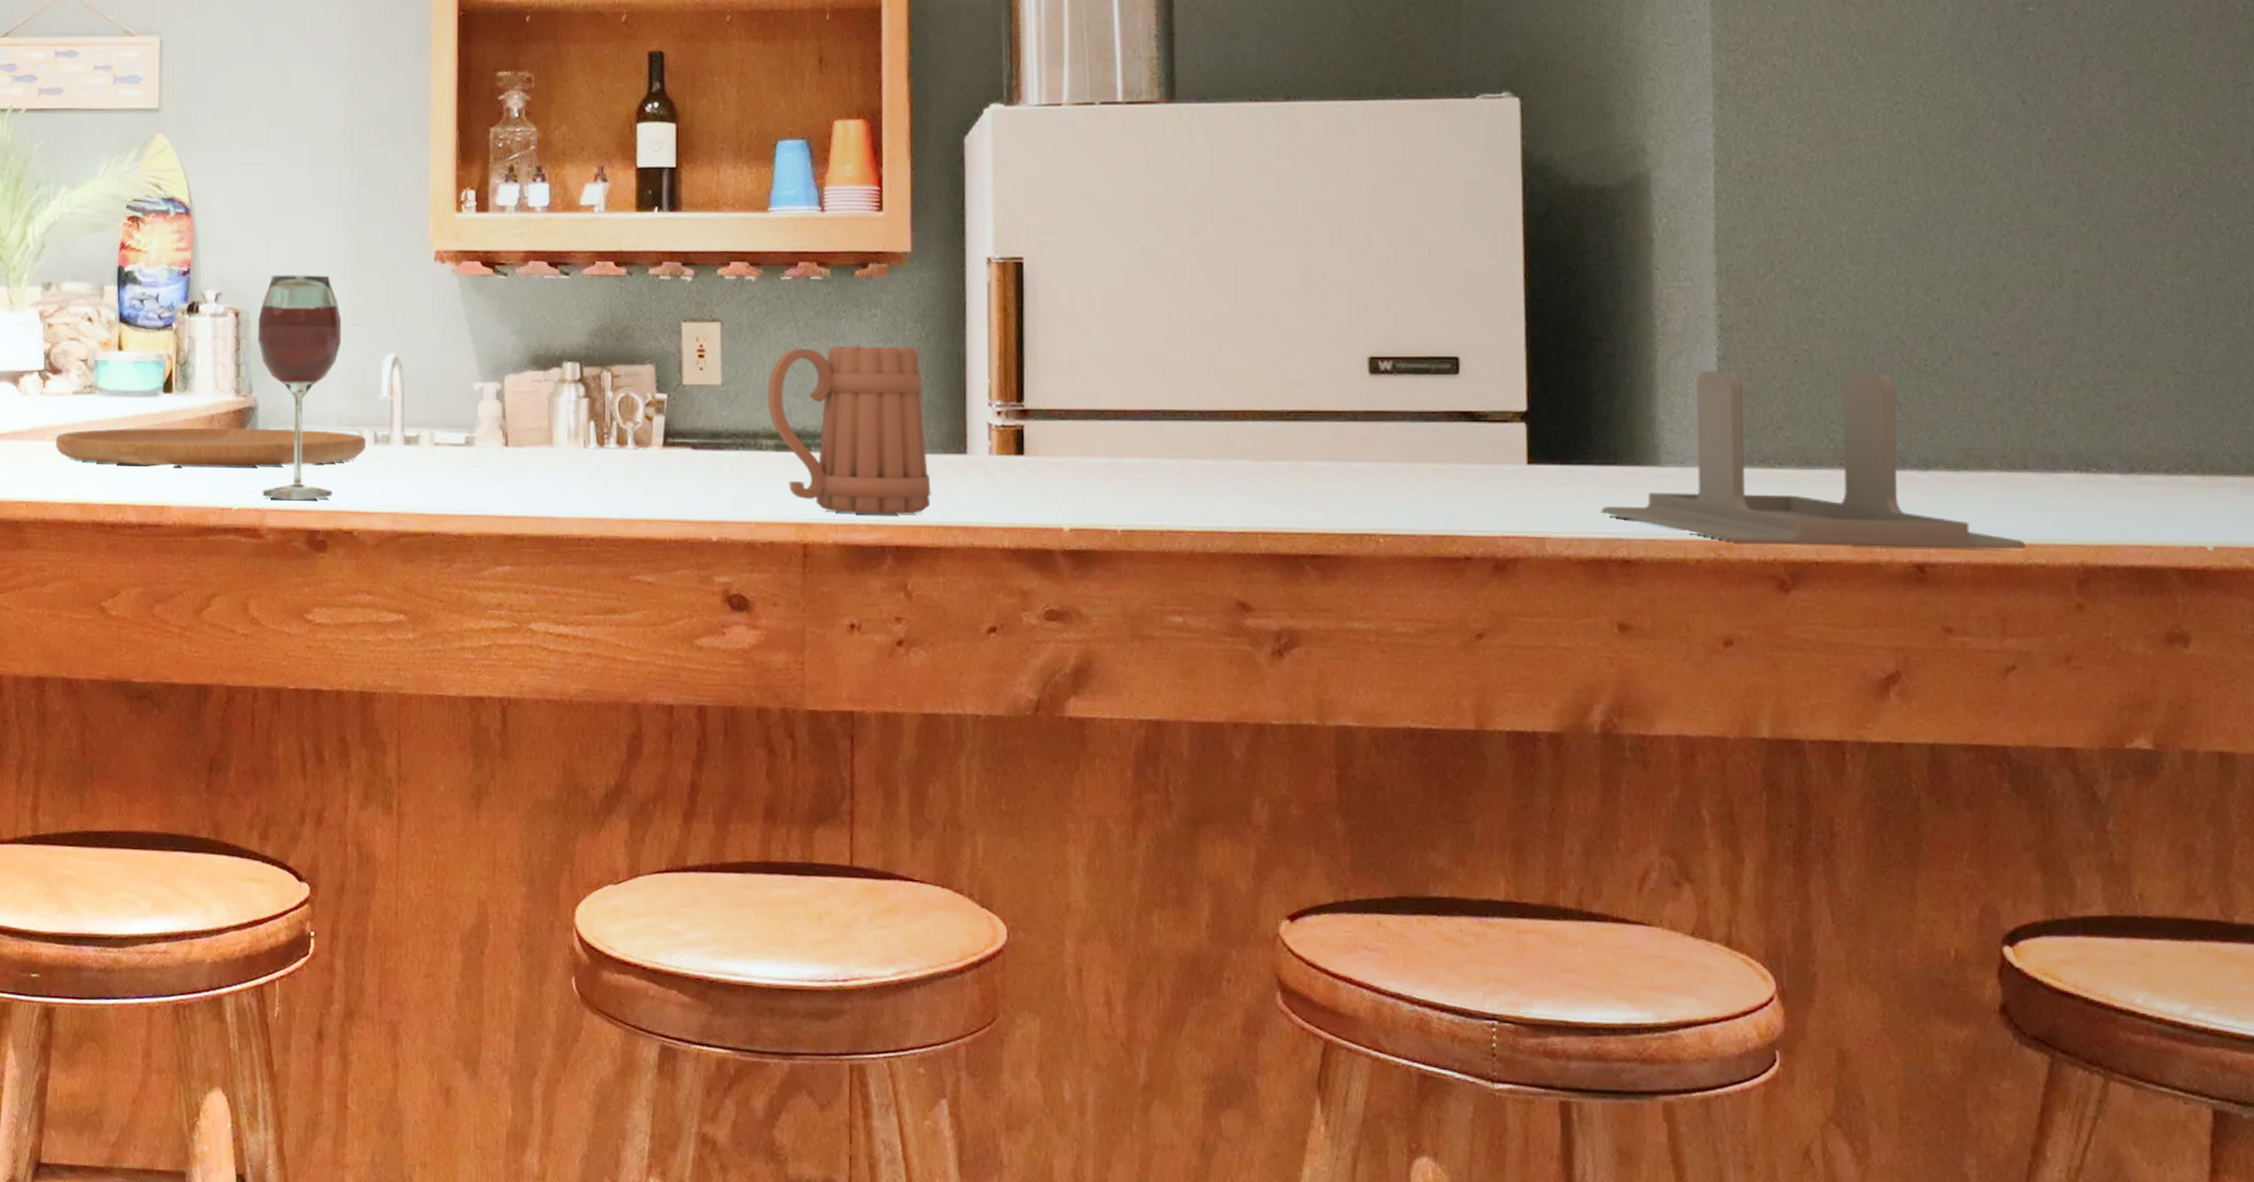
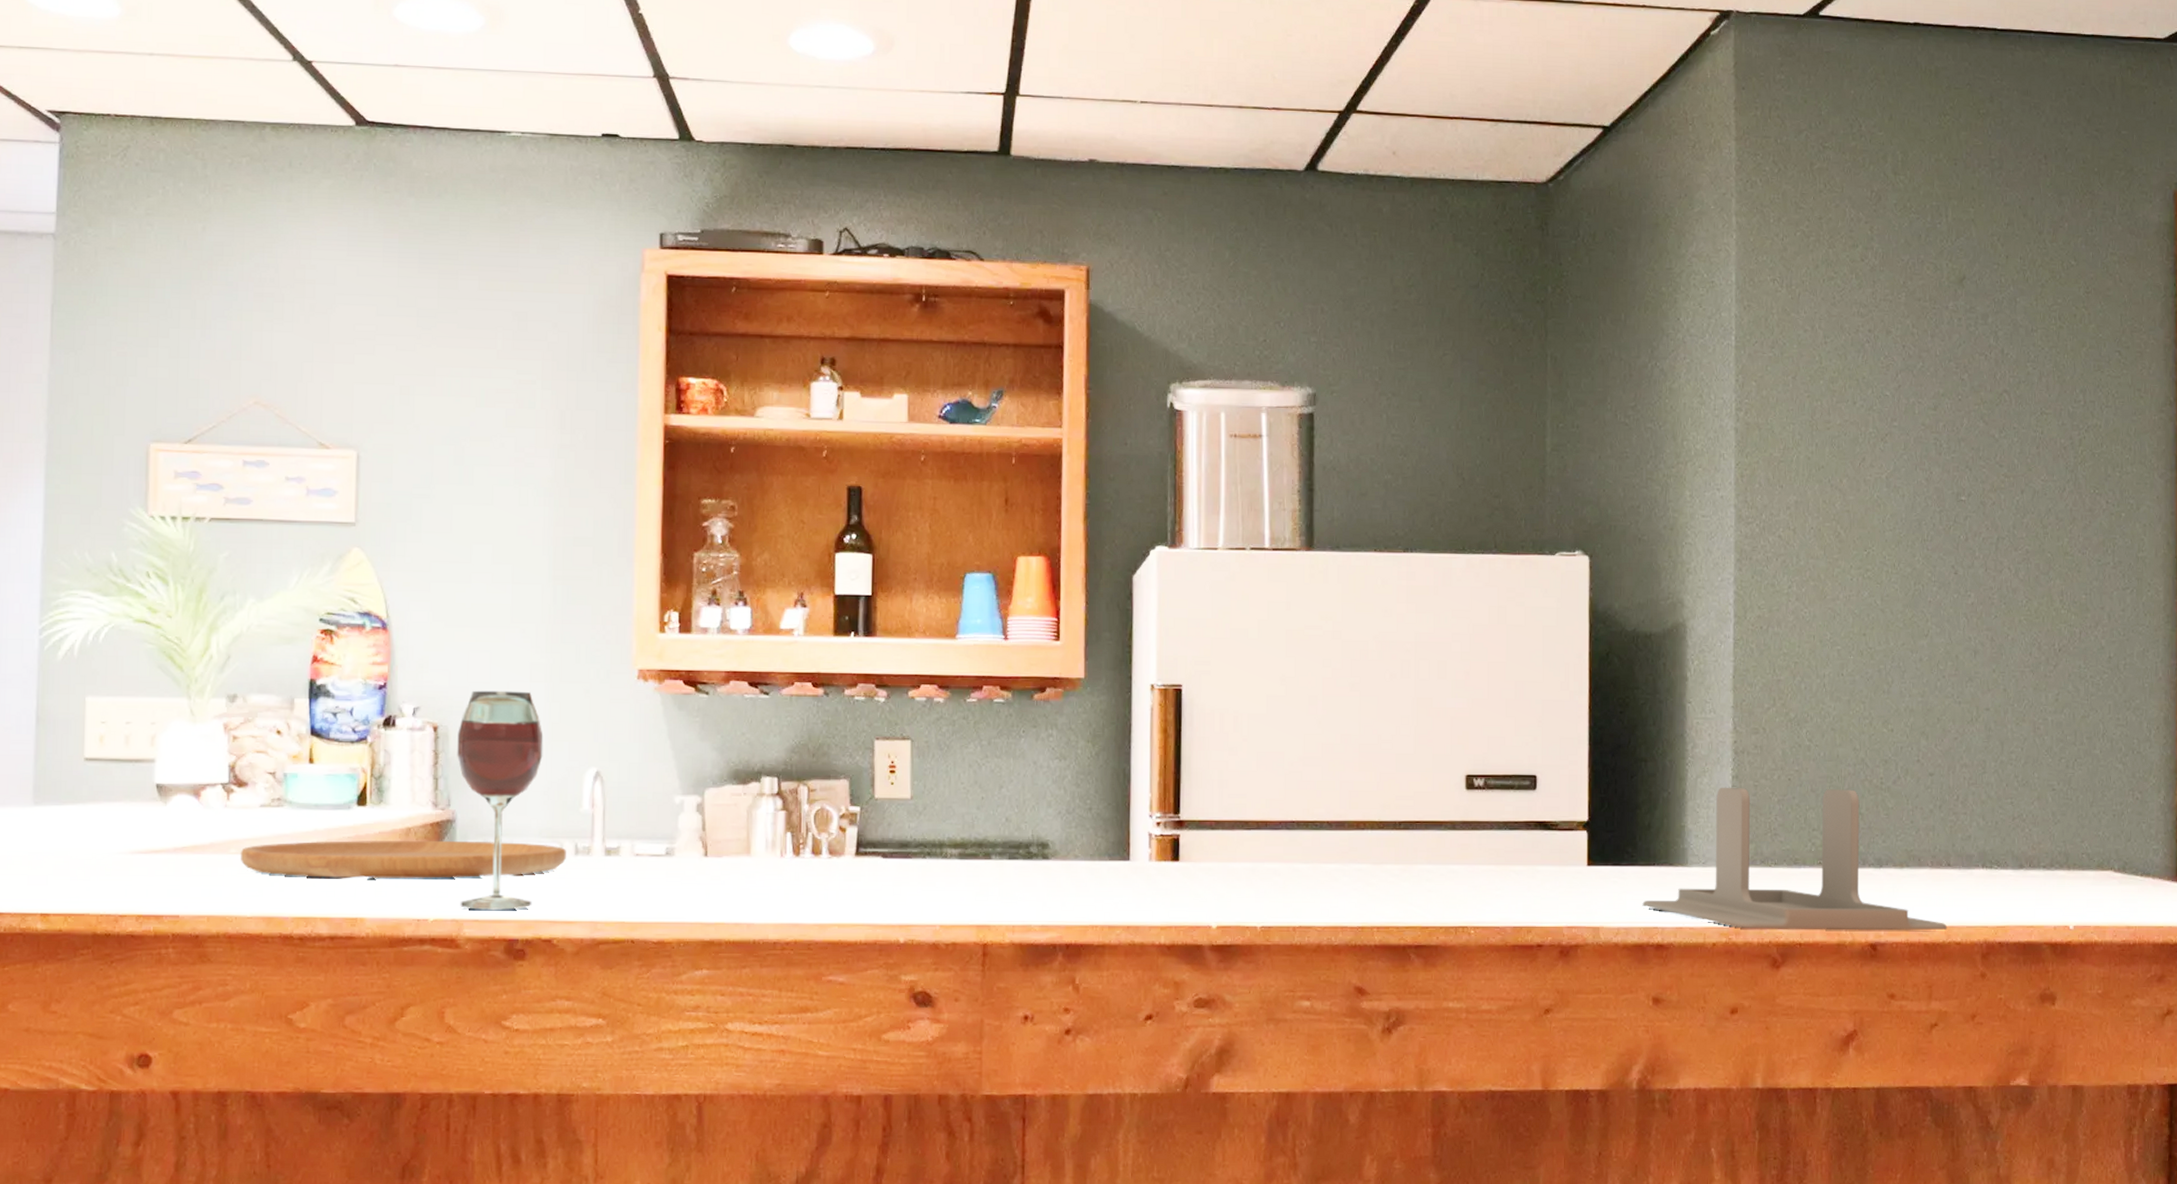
beer mug: present [767,345,931,514] -> none [953,762,1098,915]

